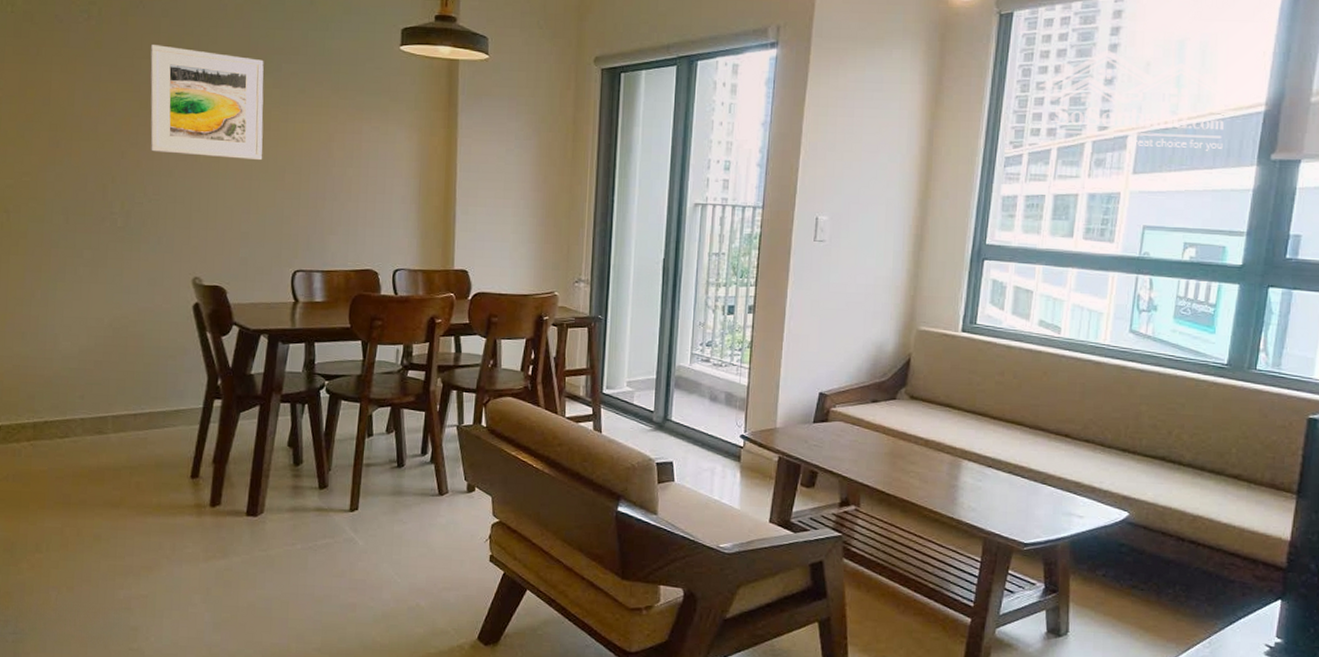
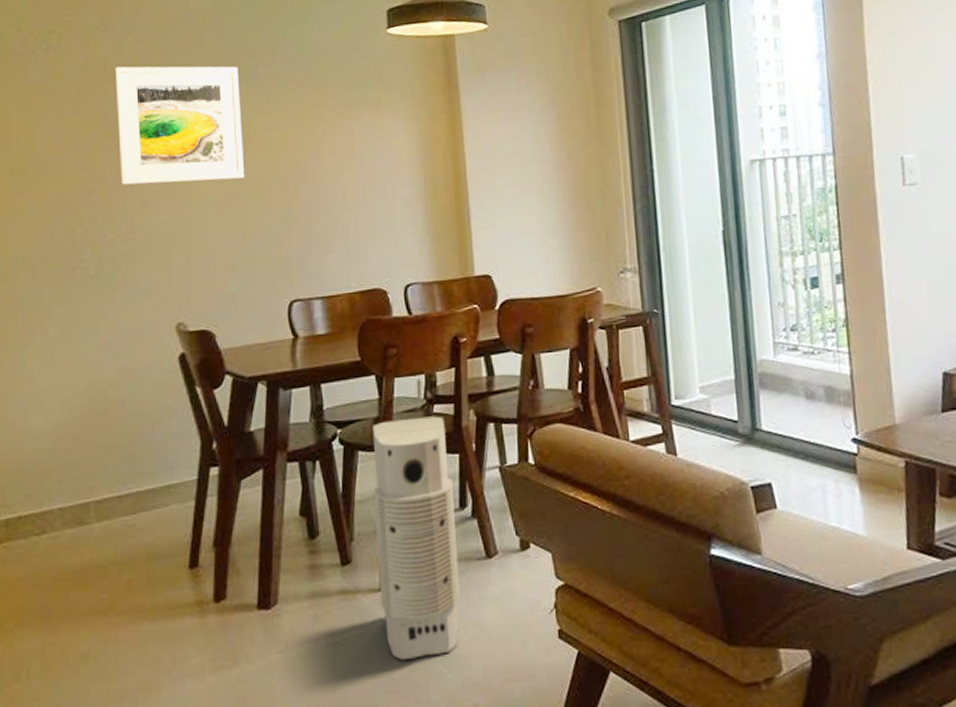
air purifier: none [349,378,418,567] -> present [372,416,460,661]

